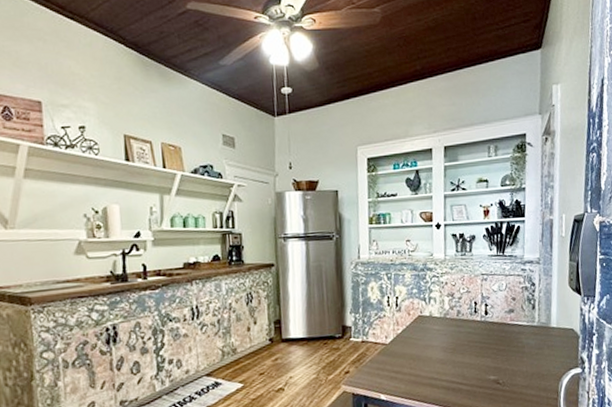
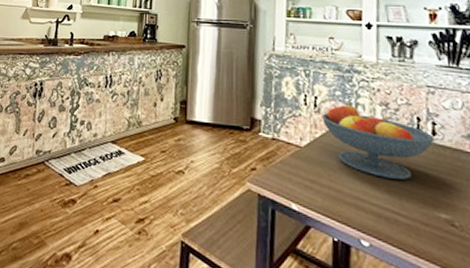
fruit bowl: none [402,300,487,357] -> present [322,103,435,180]

